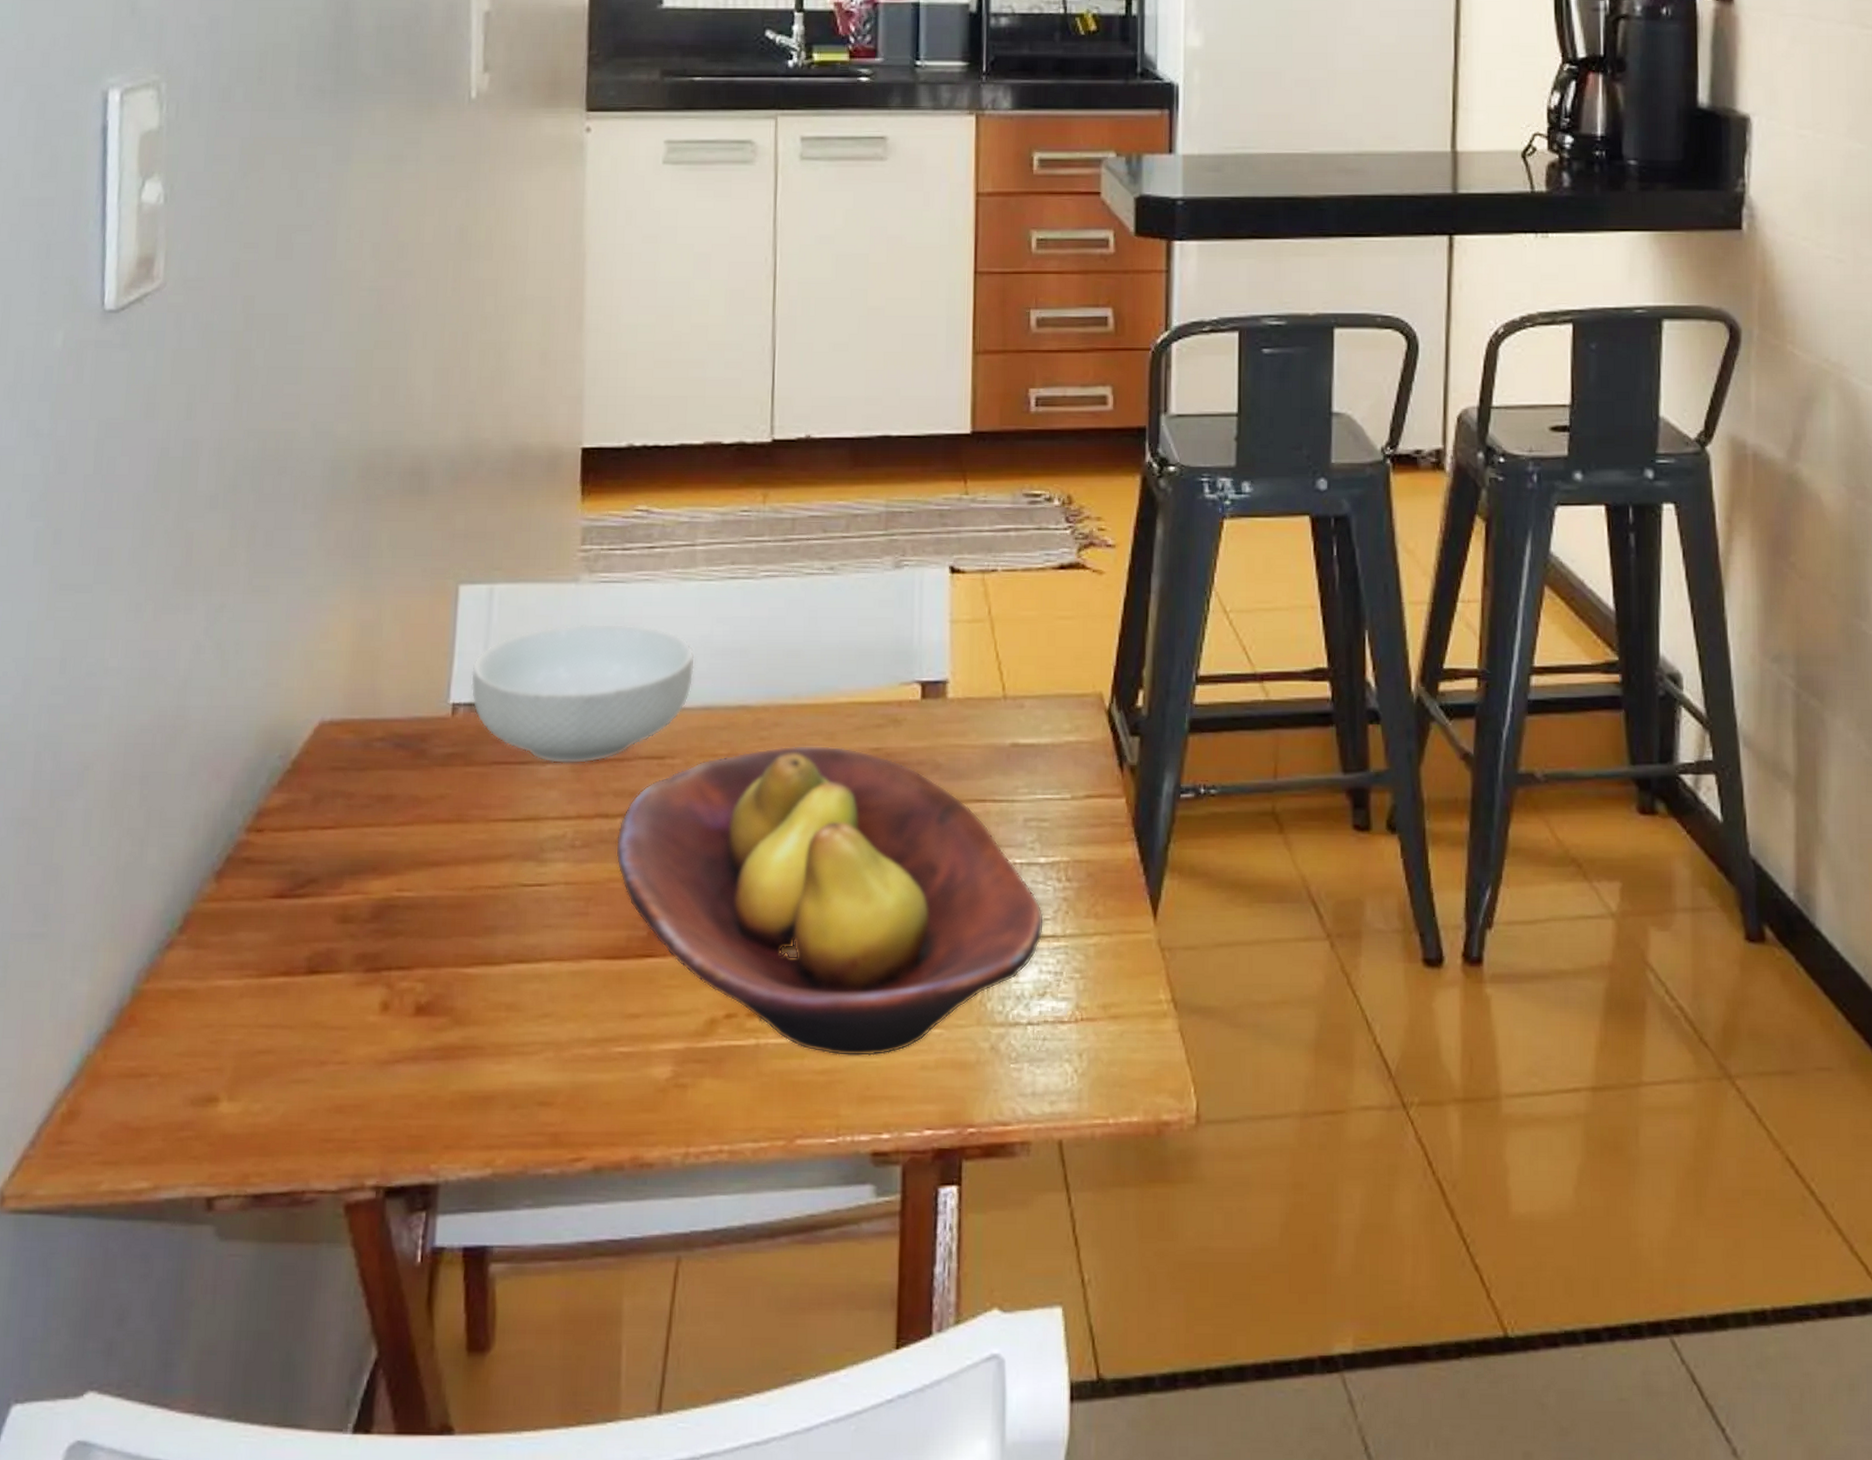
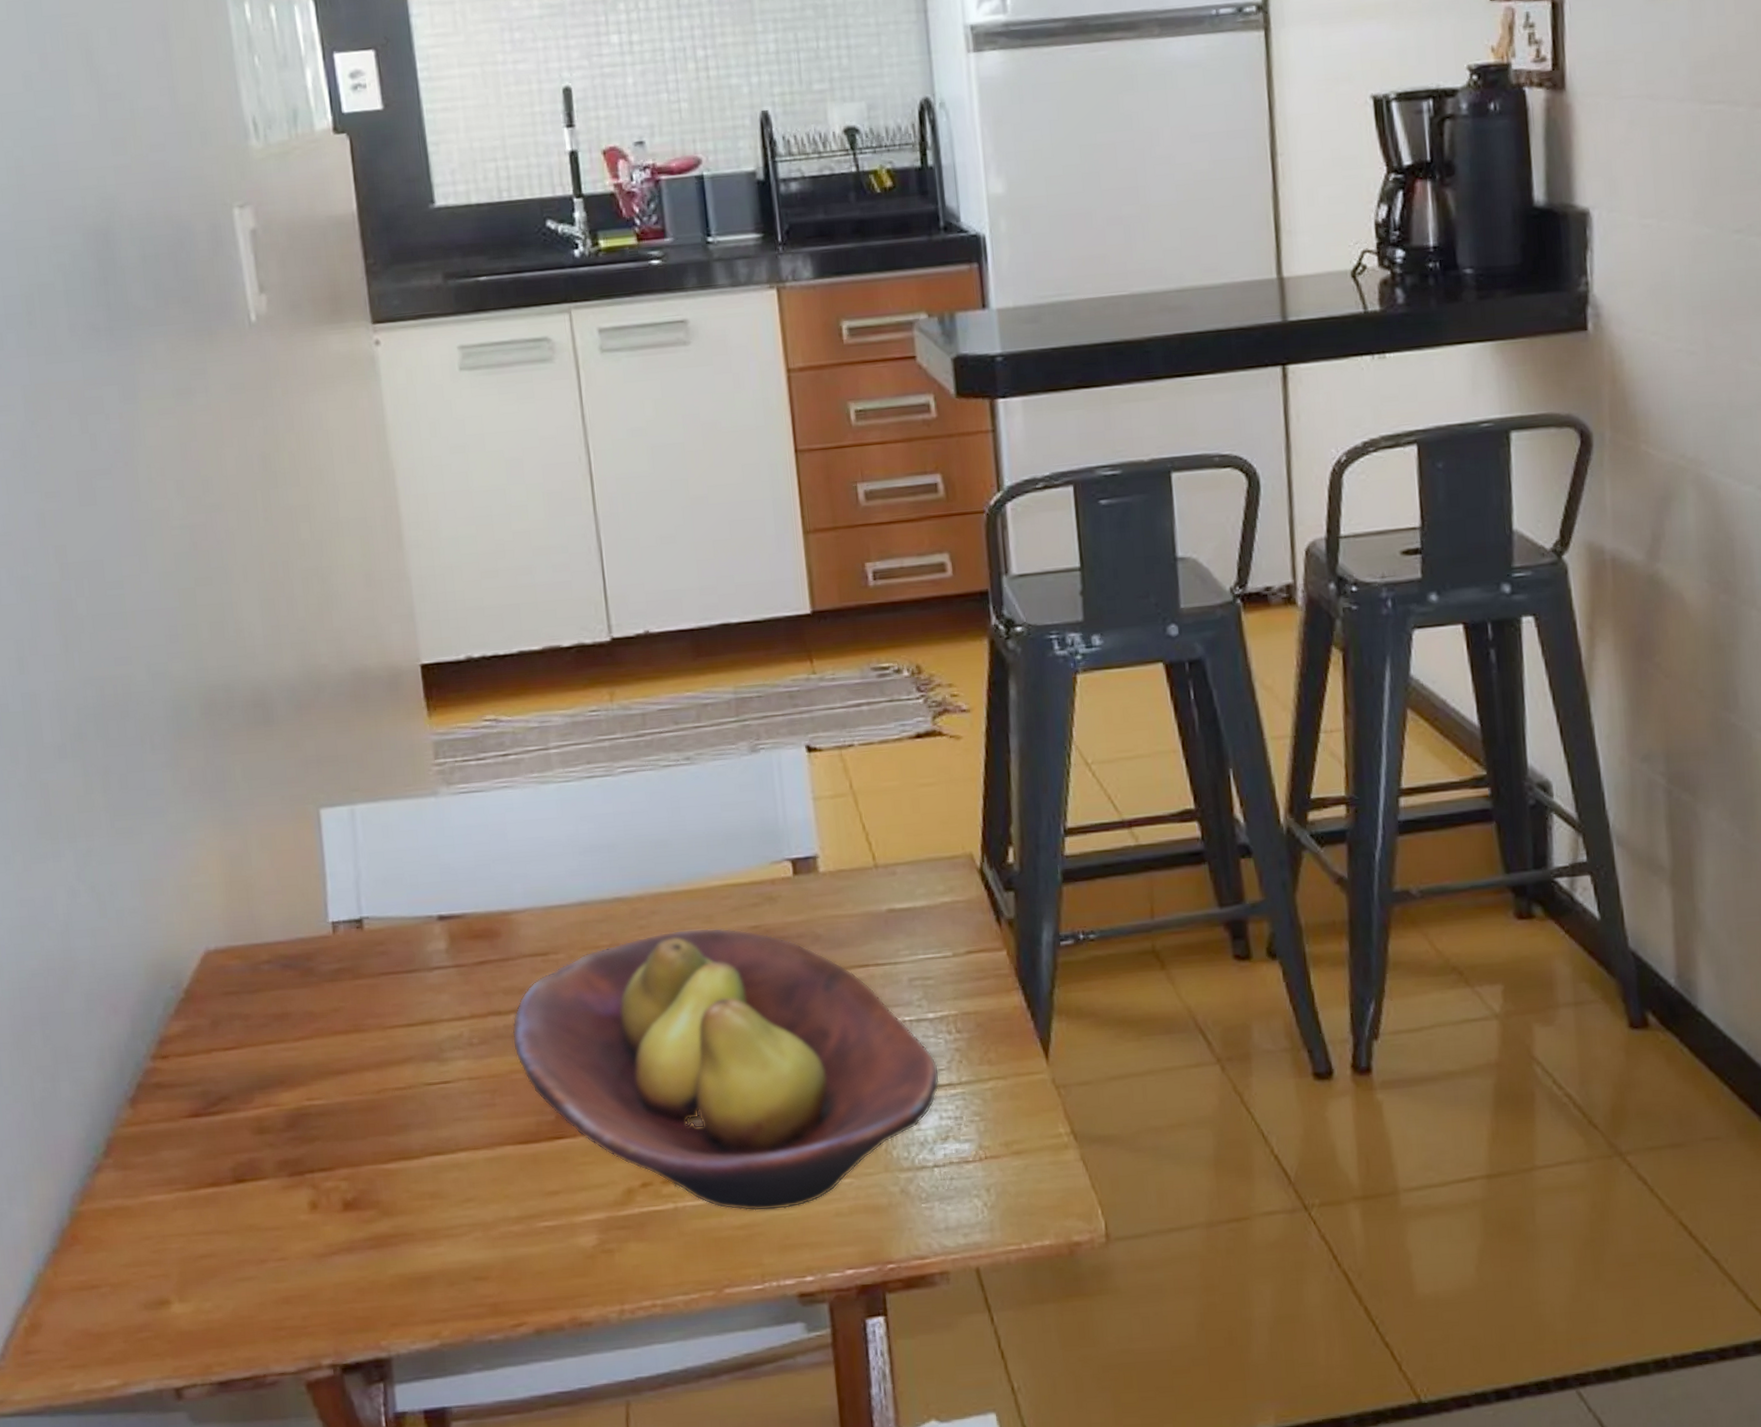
cereal bowl: present [471,623,695,764] -> none [345,831,566,969]

